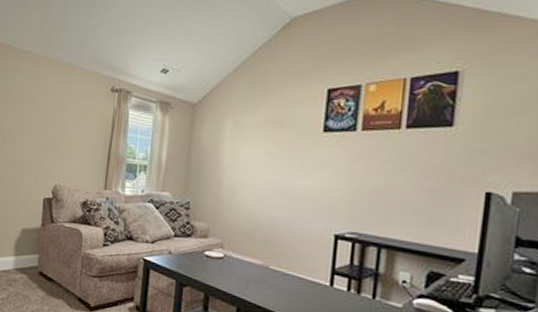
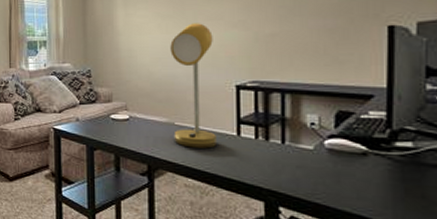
desk lamp: none [267,166,318,297] -> present [170,23,216,148]

